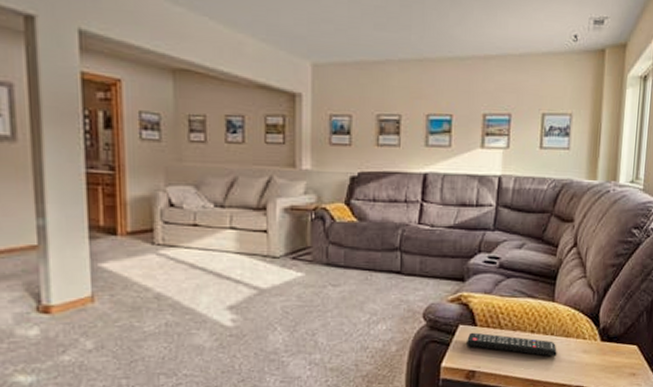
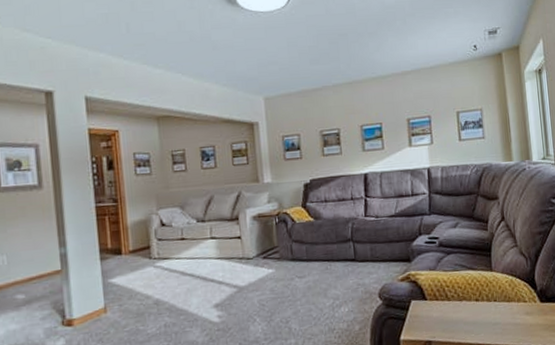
remote control: present [467,332,557,357] -> none [420,305,502,321]

